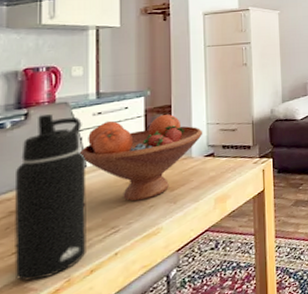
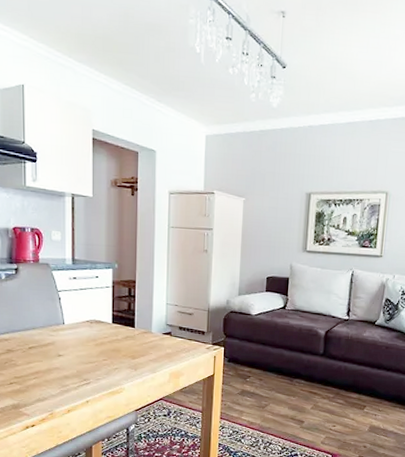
water bottle: present [14,114,86,281] -> none [10,272,65,408]
fruit bowl: present [80,114,203,202] -> none [59,286,163,362]

